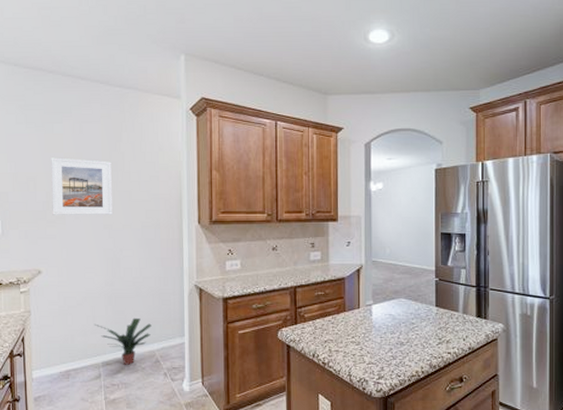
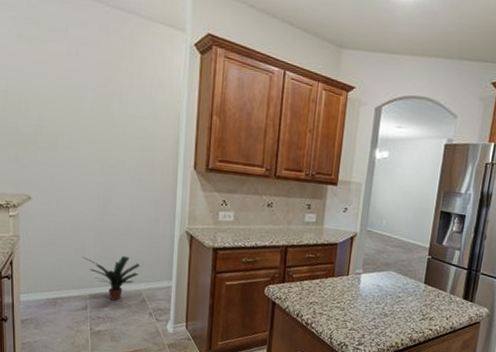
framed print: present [51,157,112,215] -> none [44,79,108,148]

